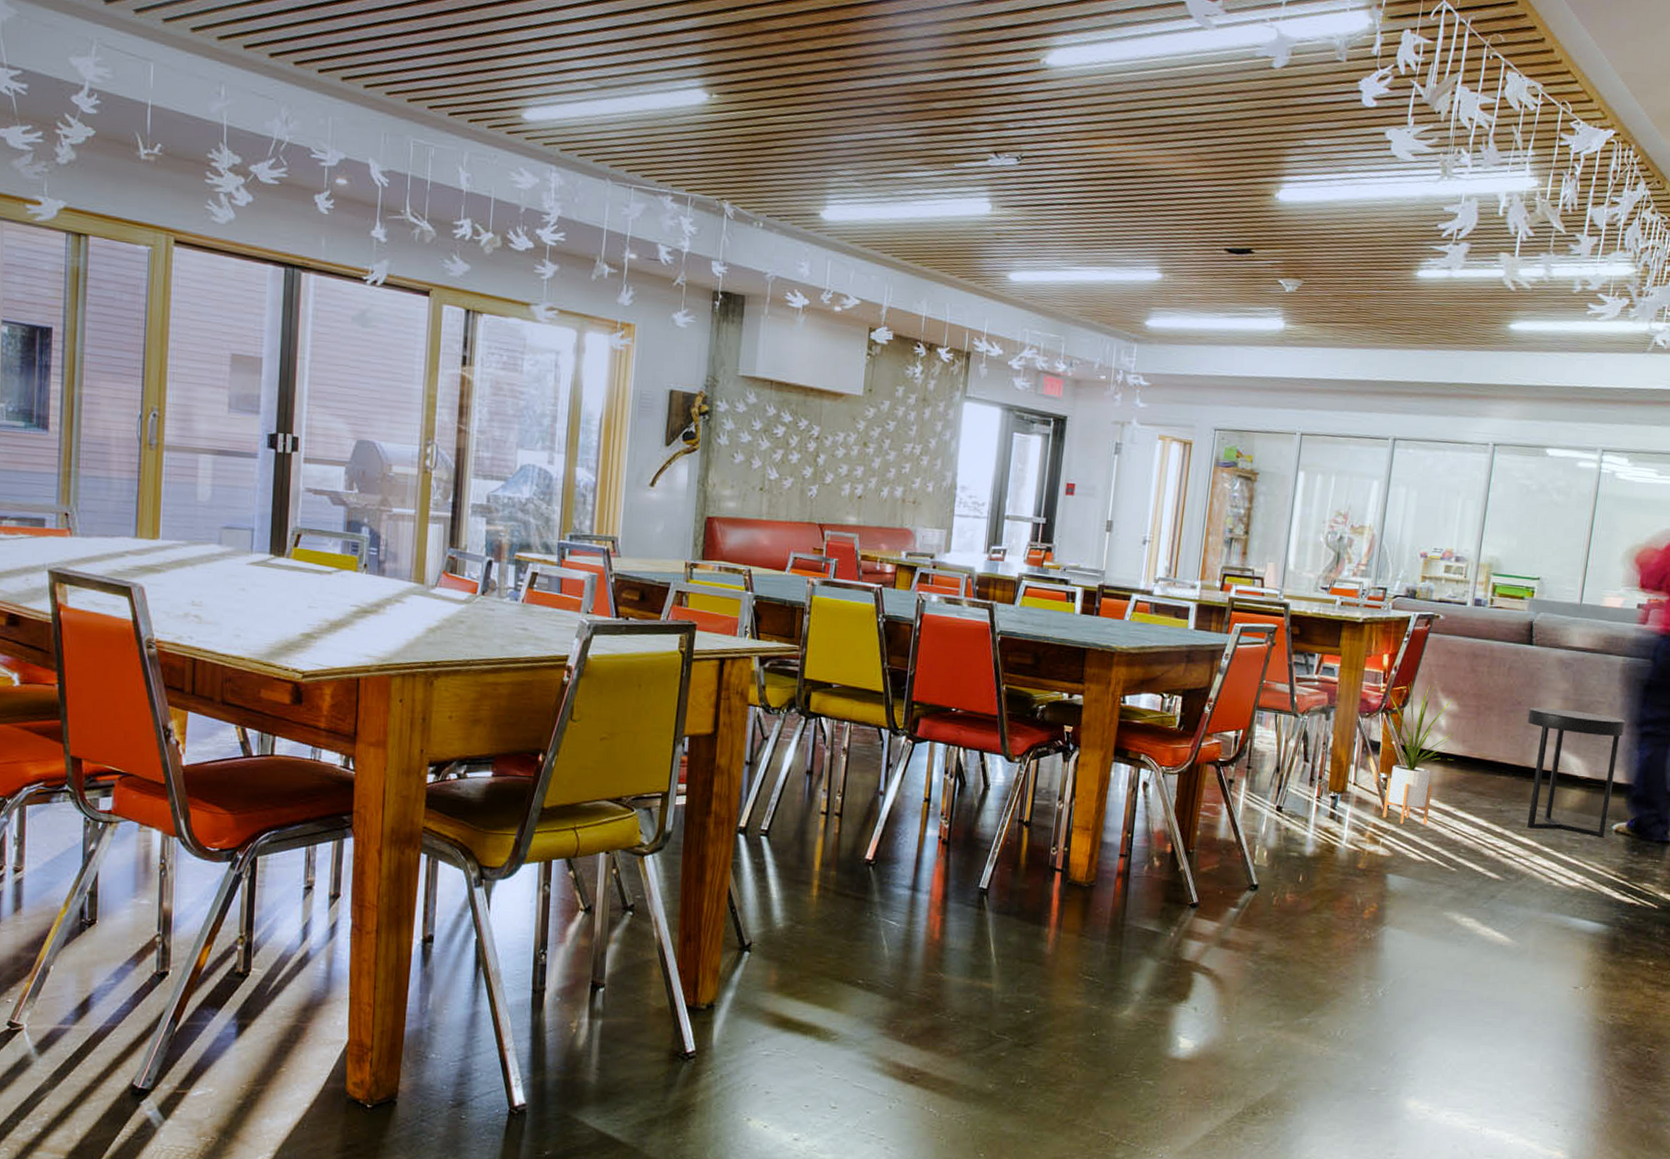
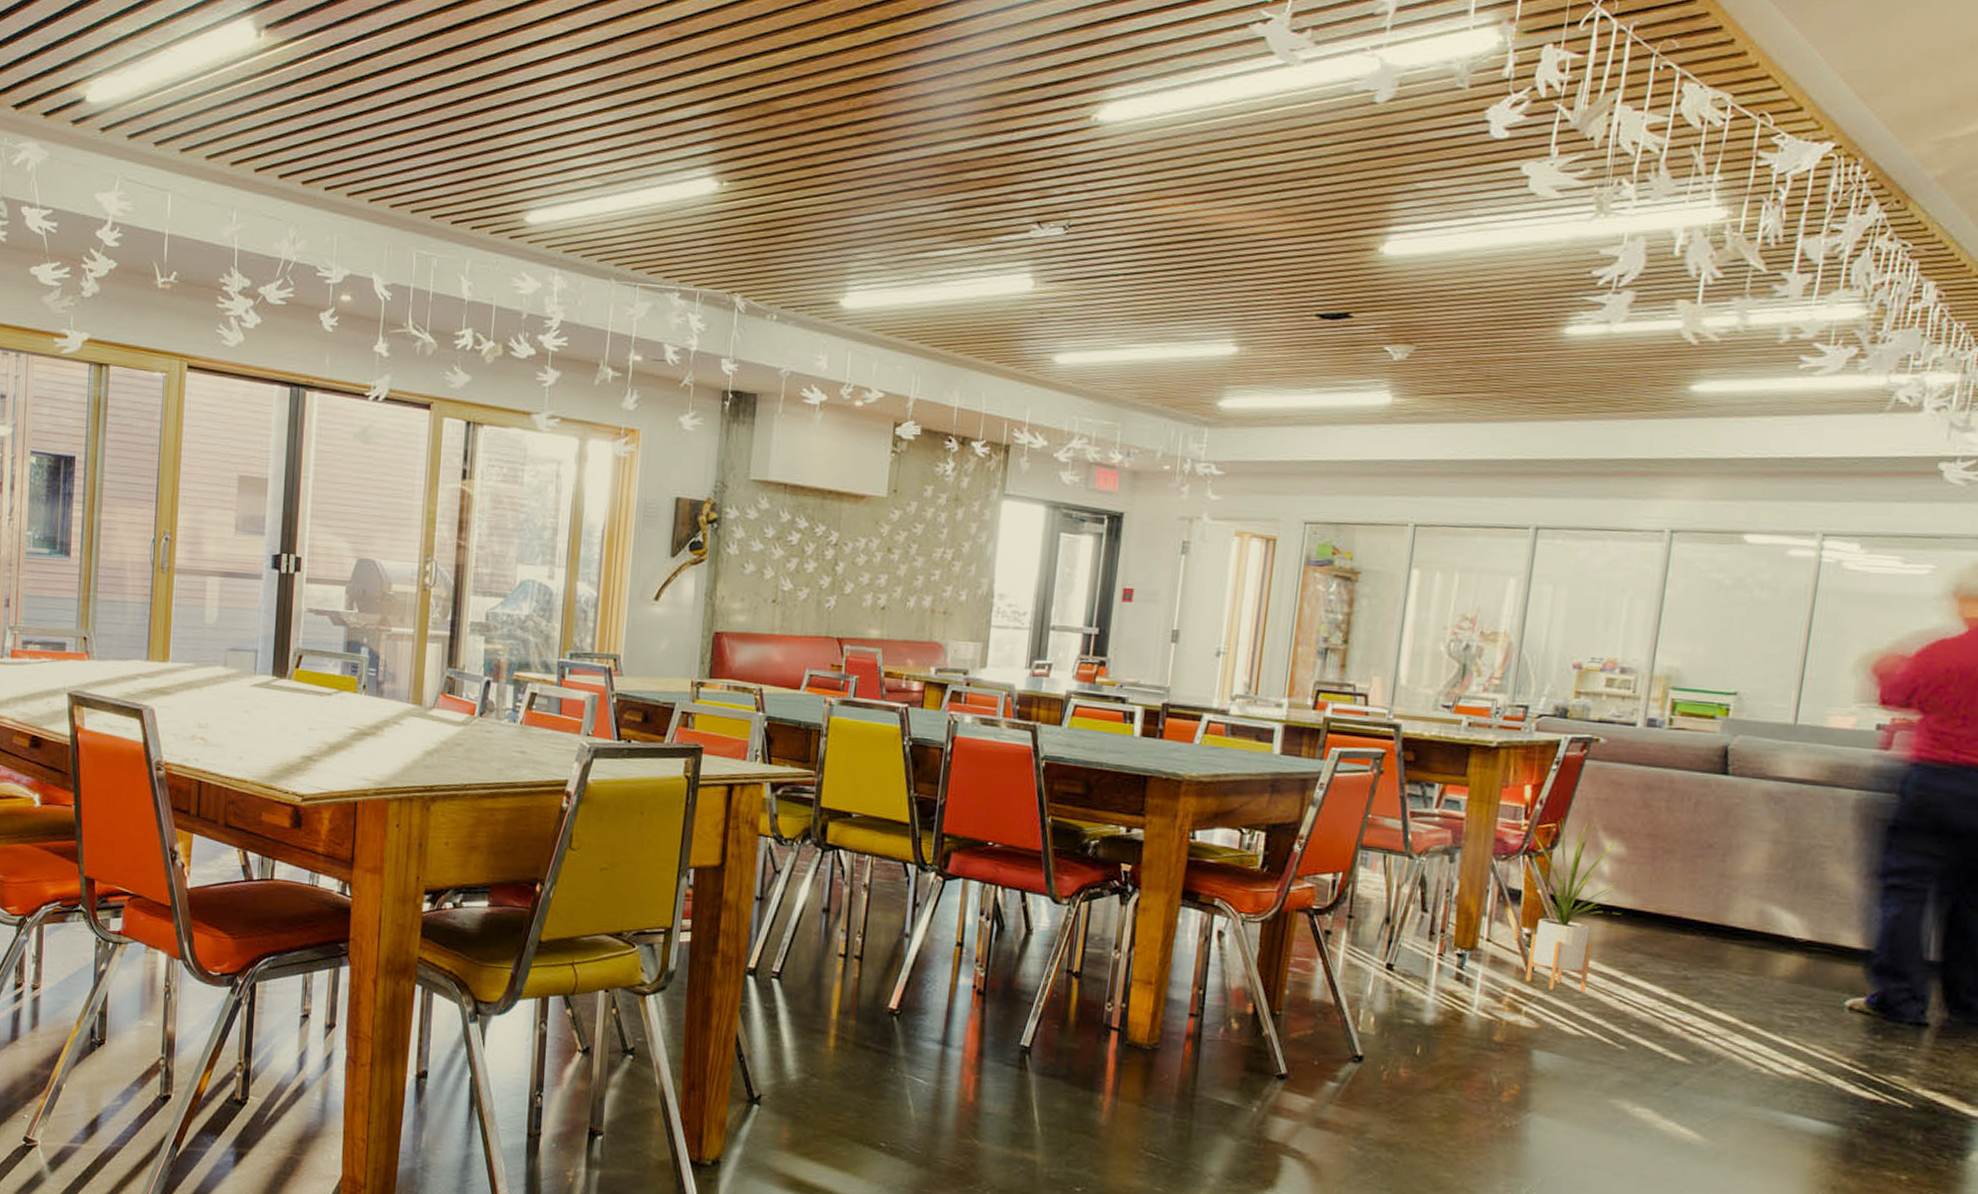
side table: present [1527,707,1626,838] -> none [1722,851,1862,1016]

